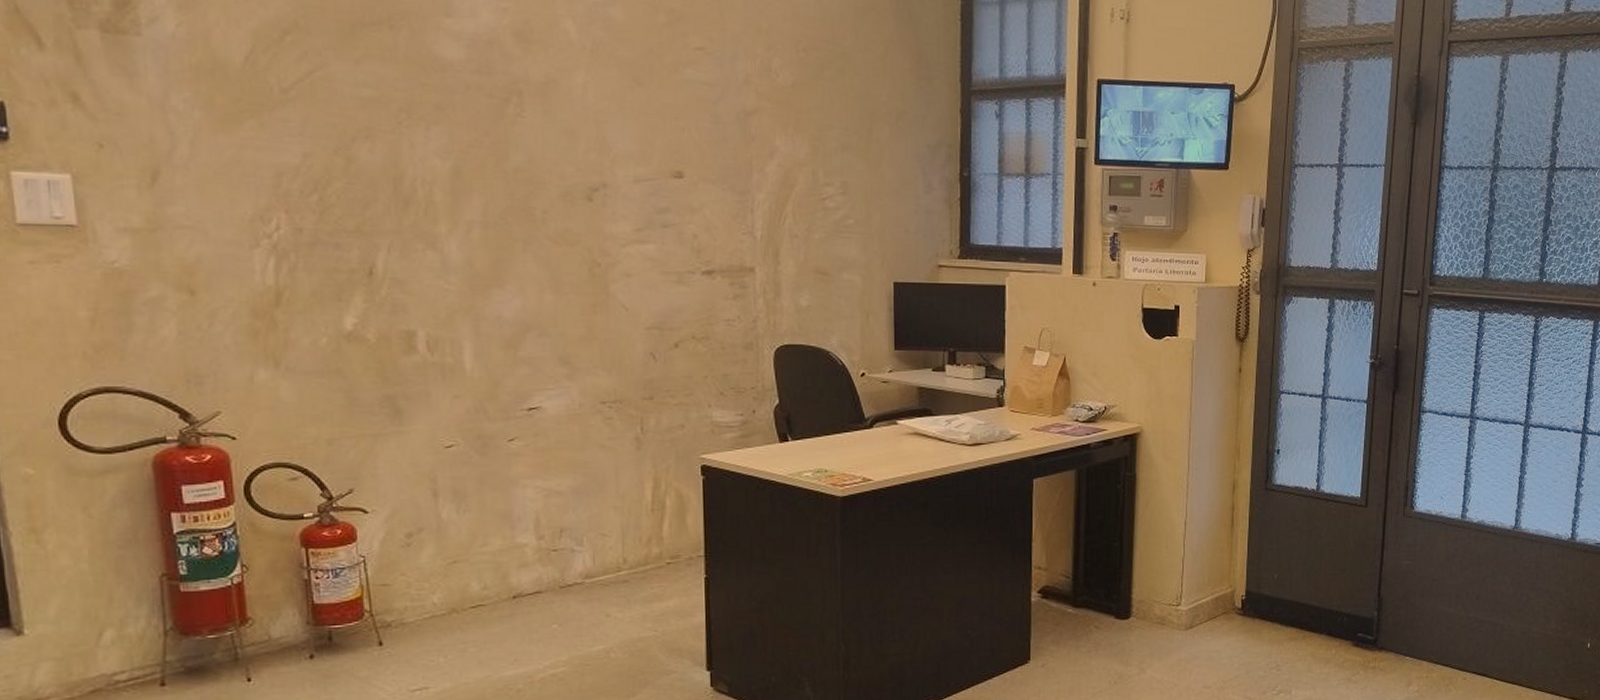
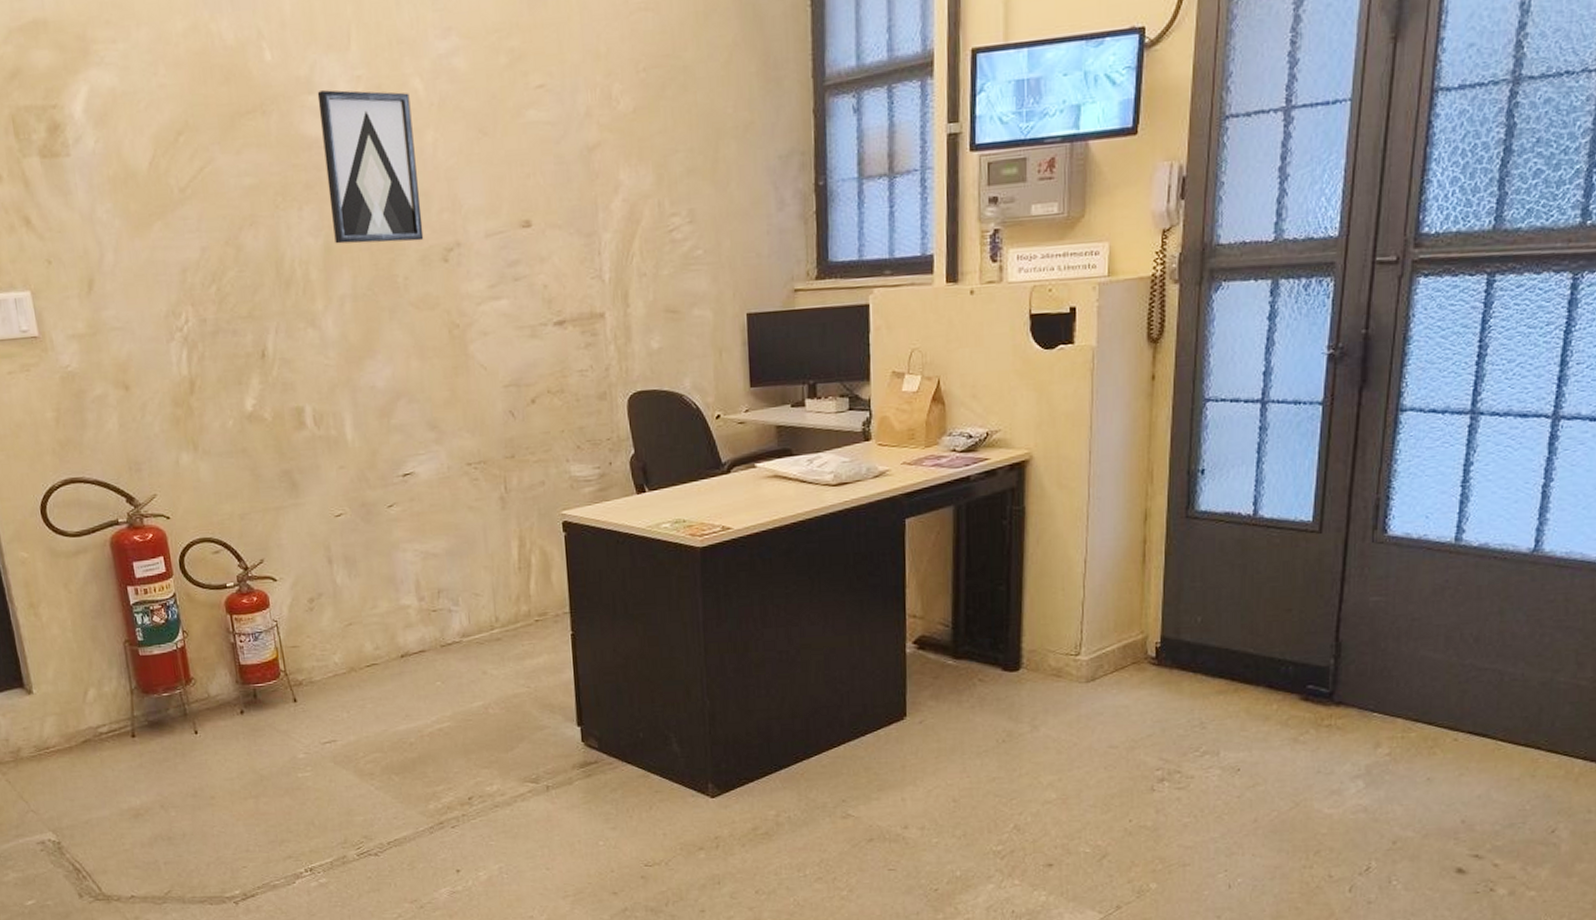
wall art: none [456,16,567,177] -> present [317,90,424,244]

